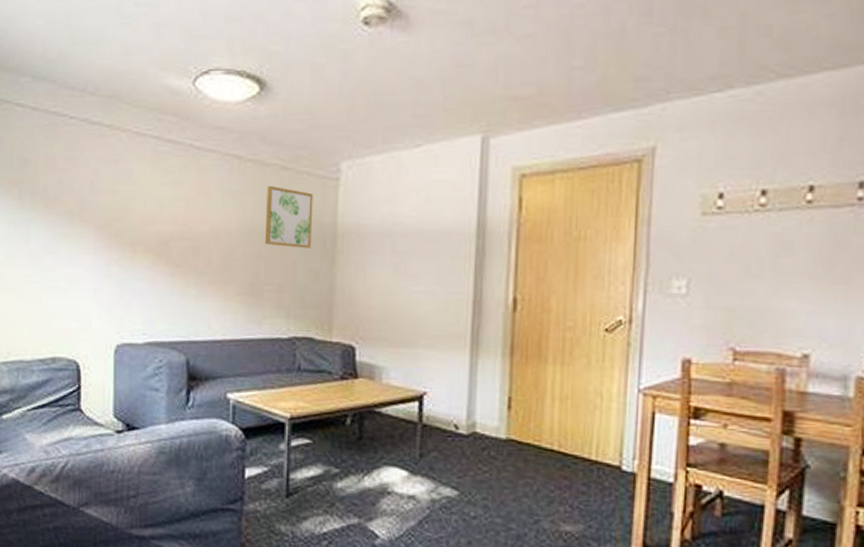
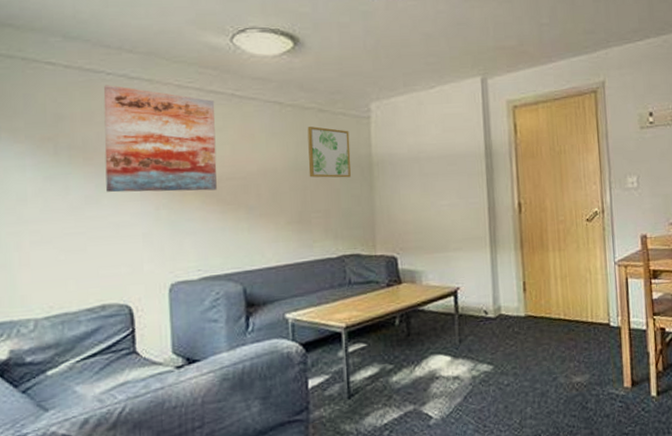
wall art: none [63,129,172,250] -> present [103,85,217,193]

